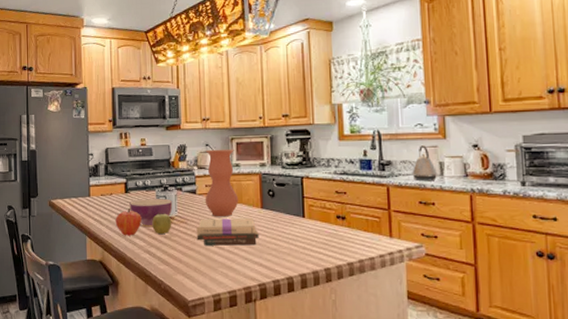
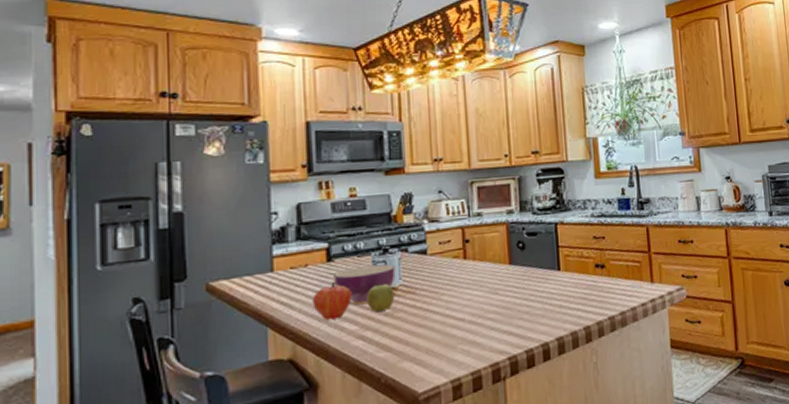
books: present [196,218,259,246] -> none [428,278,508,319]
vase: present [205,149,239,217] -> none [438,194,482,281]
kettle: present [412,145,438,182] -> none [670,180,695,219]

